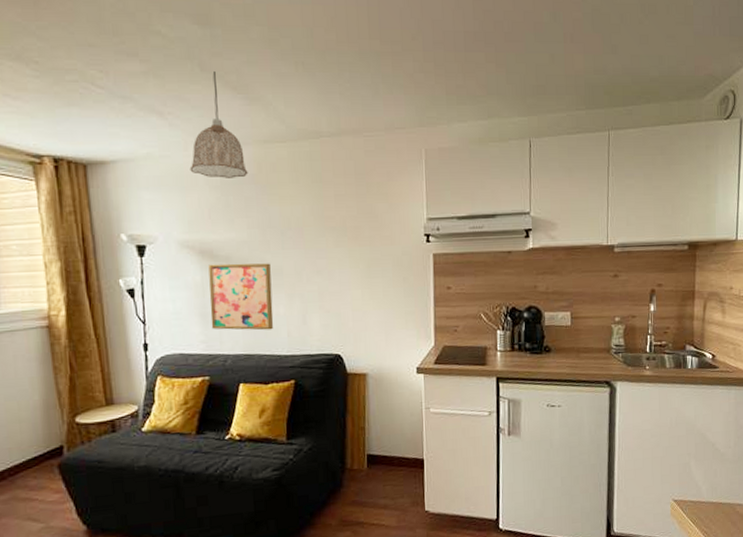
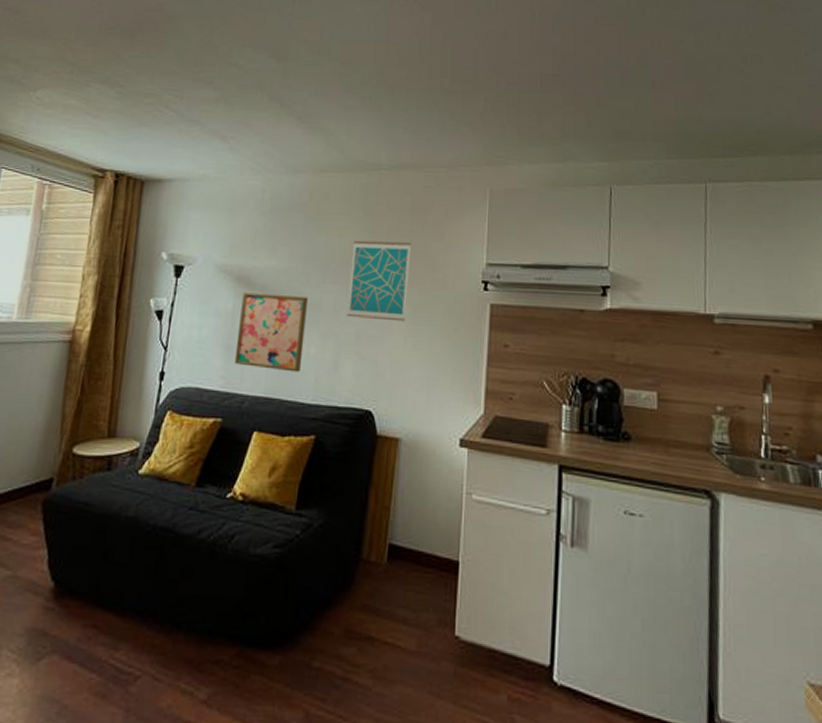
pendant lamp: present [189,70,248,178] -> none [242,100,300,205]
wall art: none [305,205,361,278] -> present [346,240,412,322]

